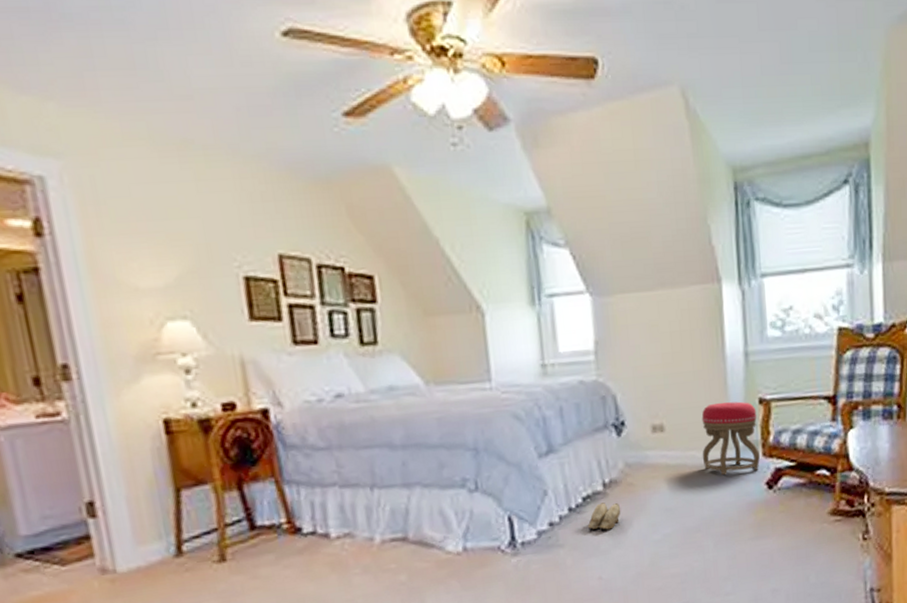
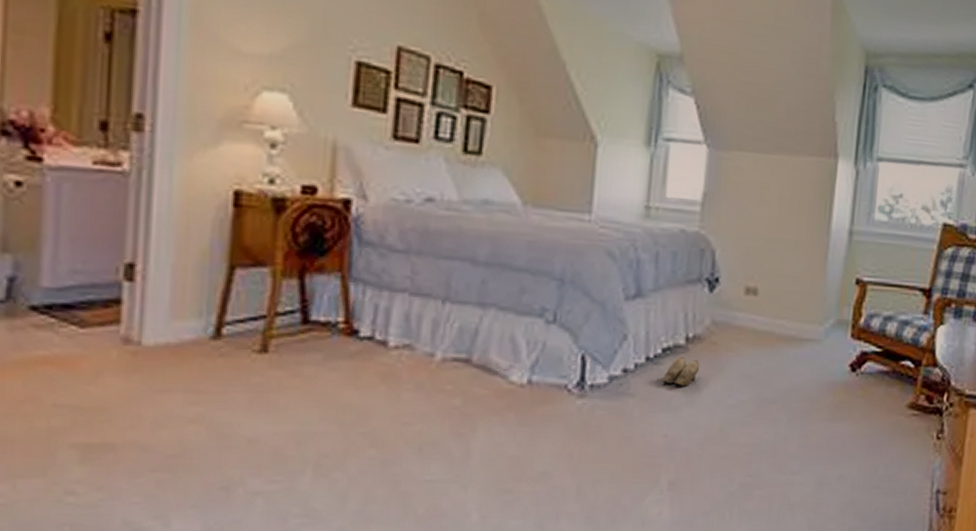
stool: present [701,401,760,476] -> none [790,275,852,350]

